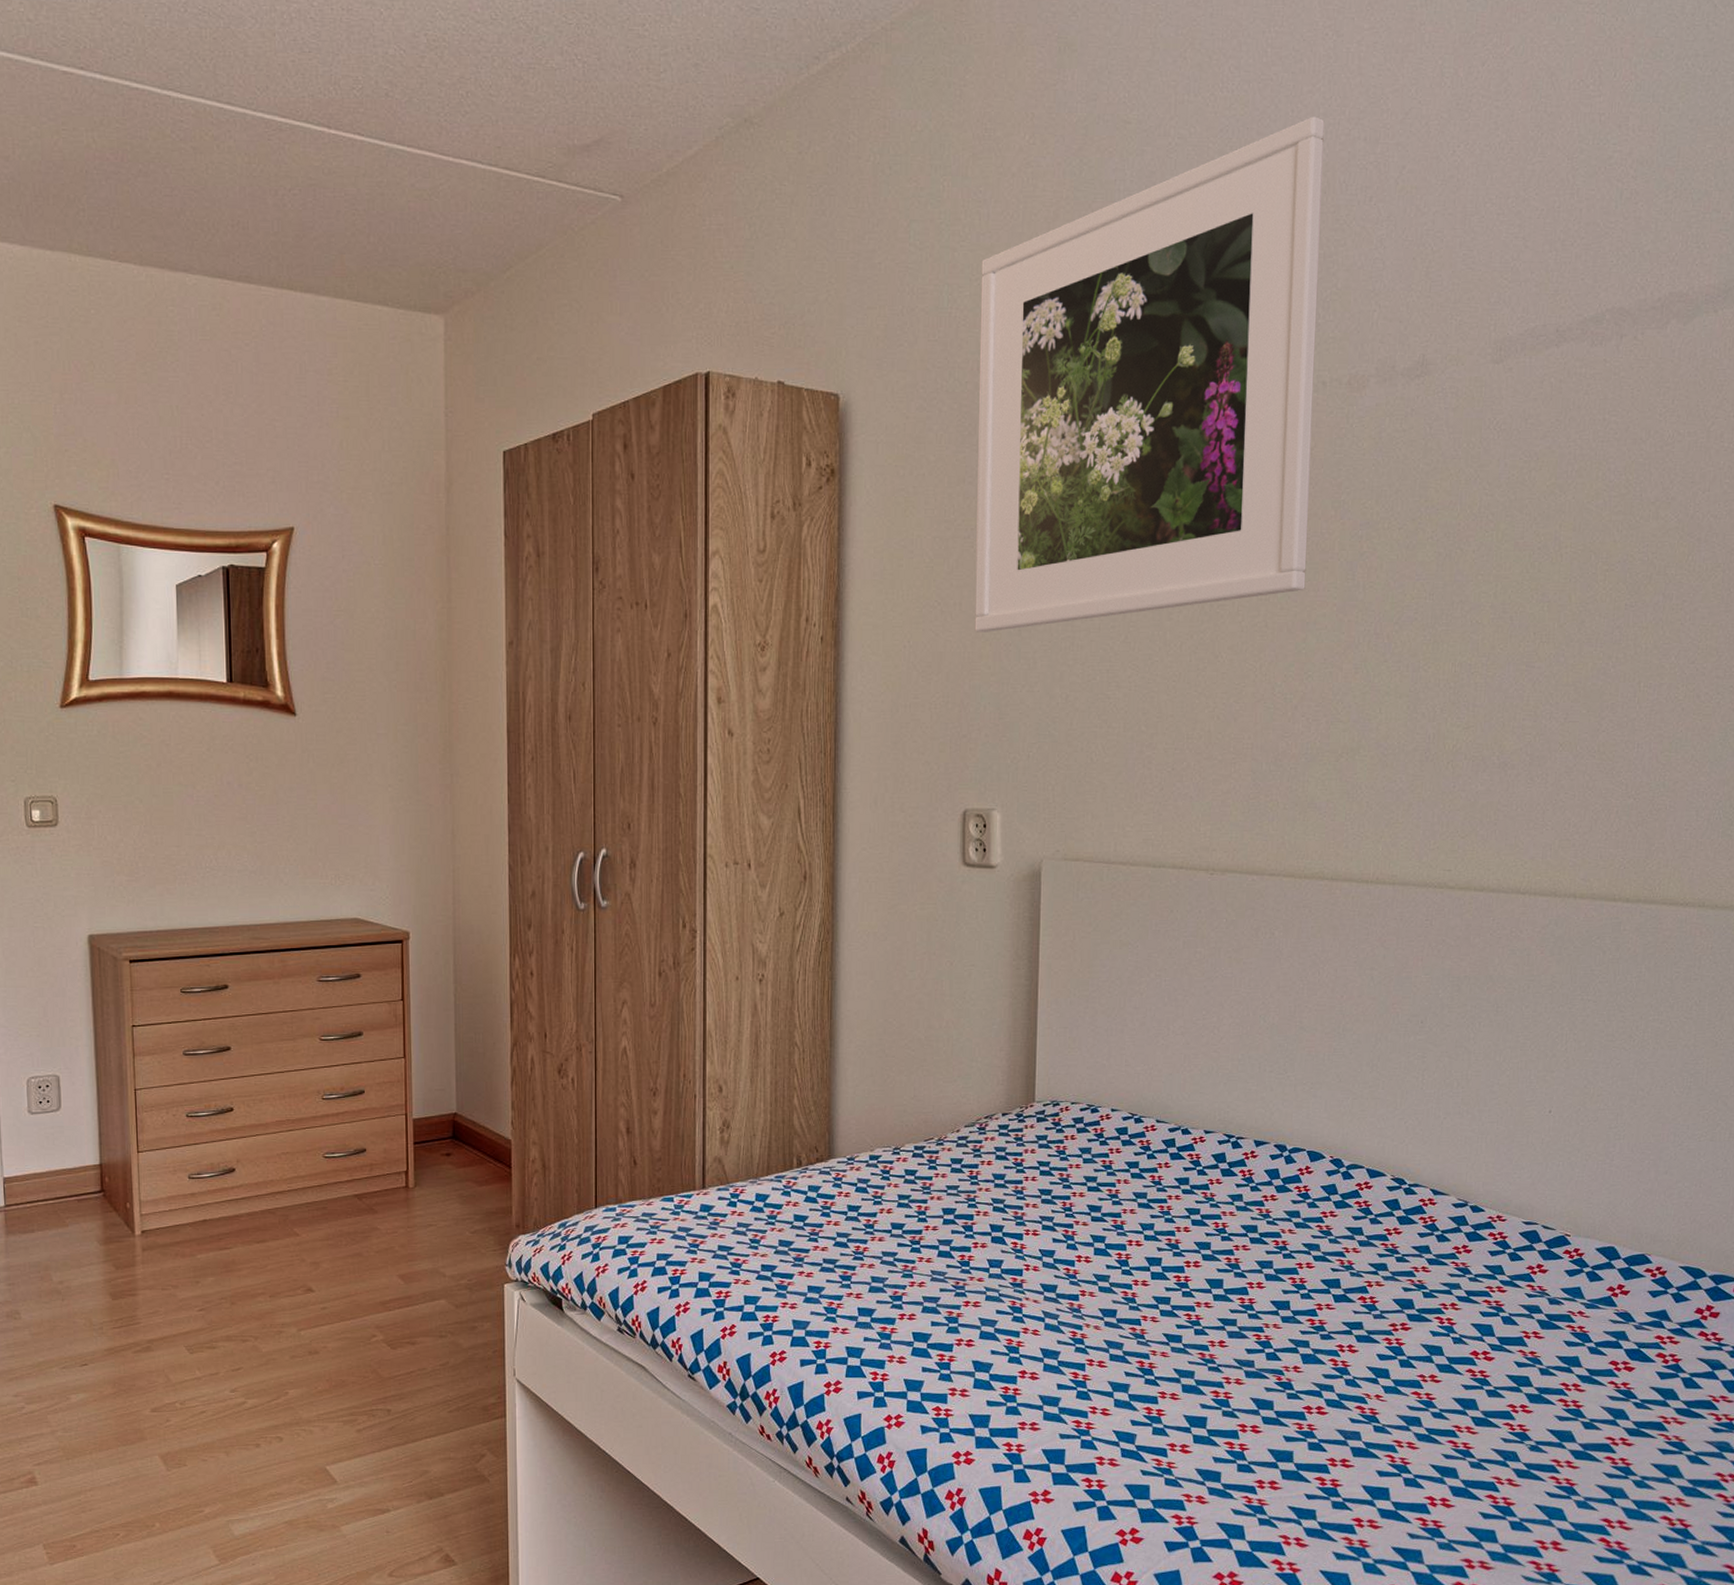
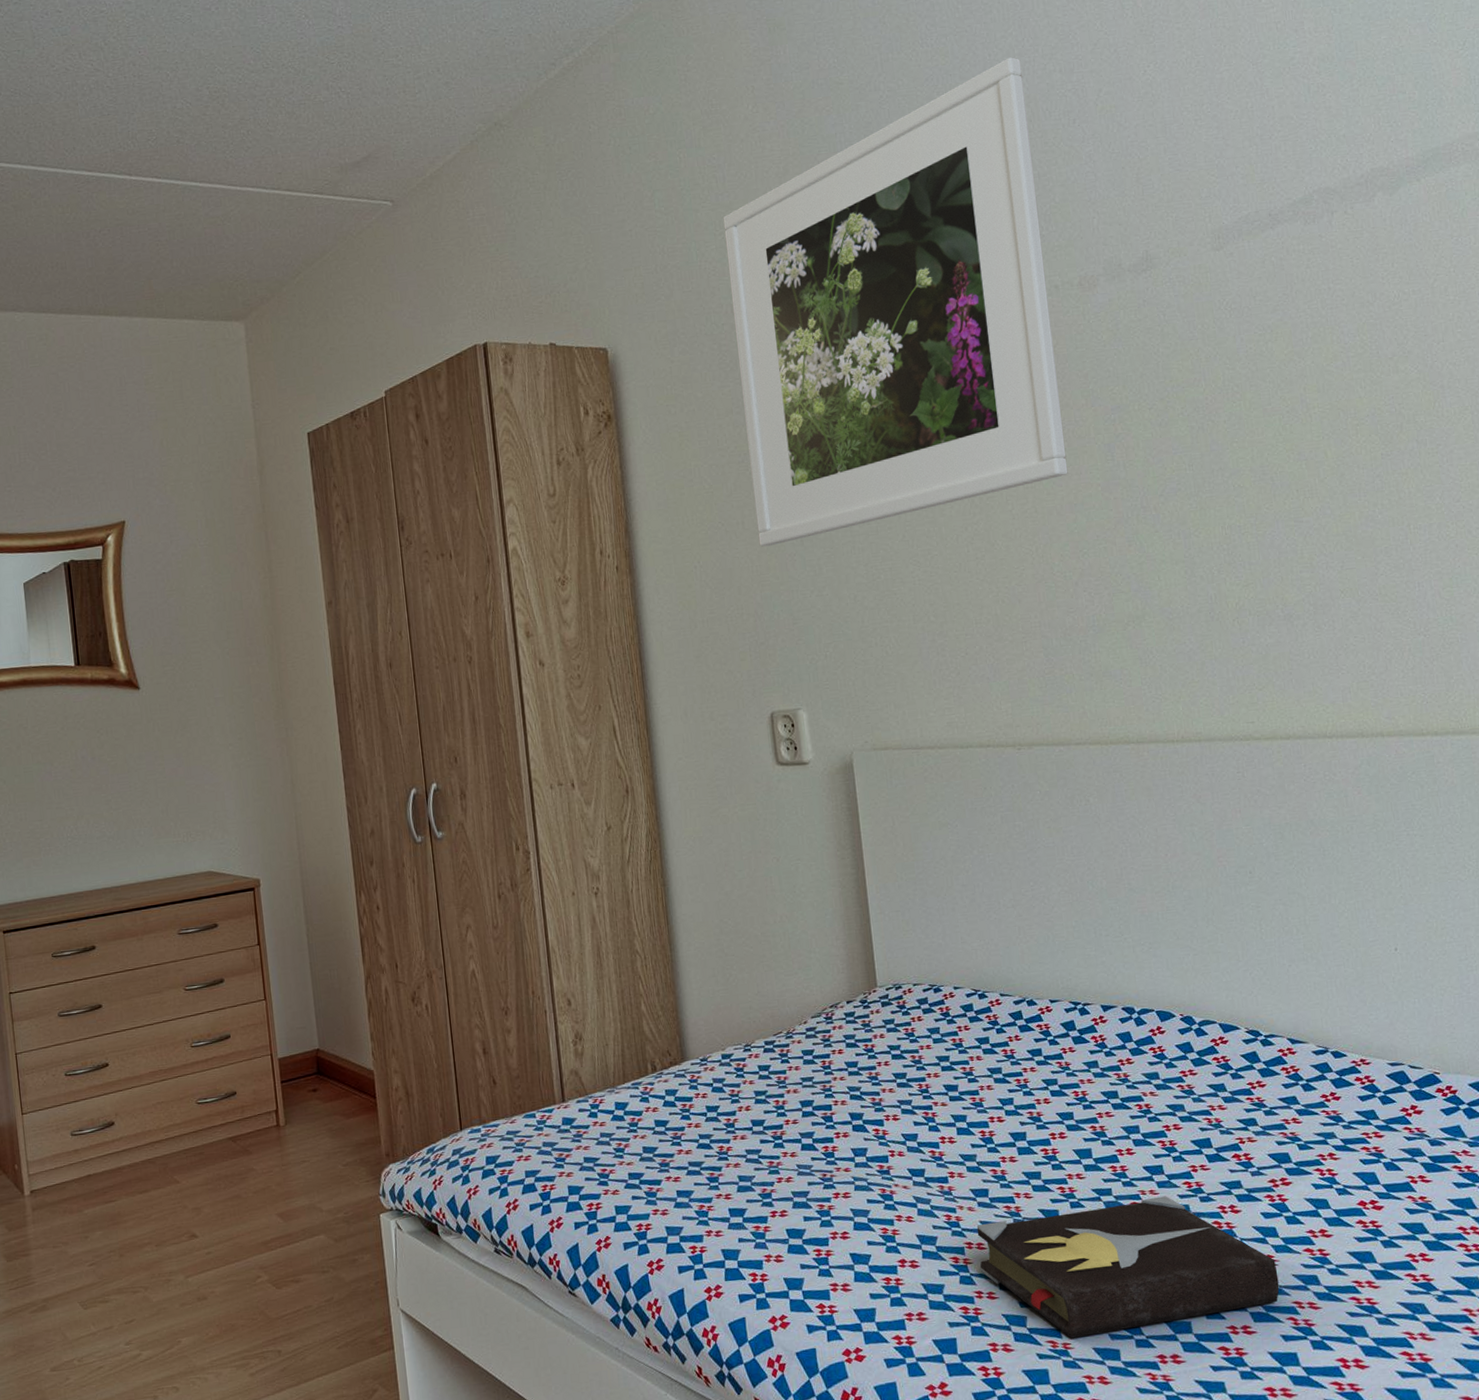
hardback book: none [1097,1331,1386,1458] -> present [976,1196,1280,1338]

